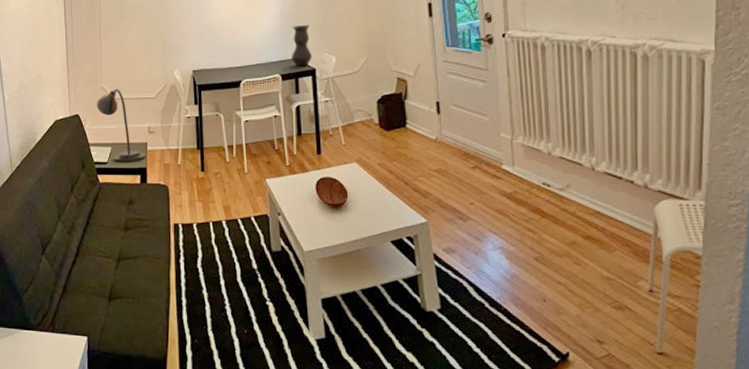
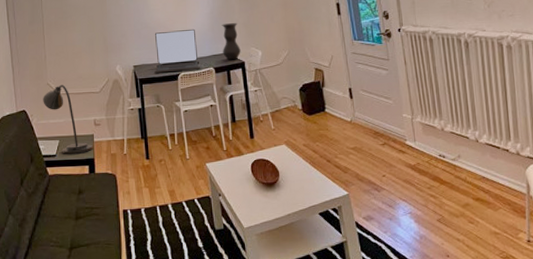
laptop: none [215,31,266,79] -> present [154,28,201,73]

